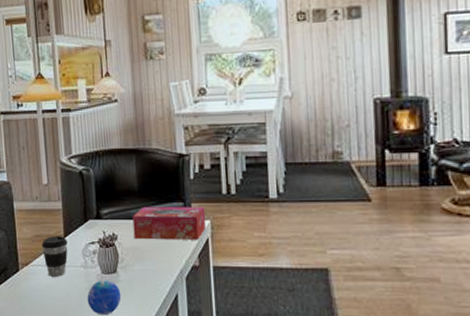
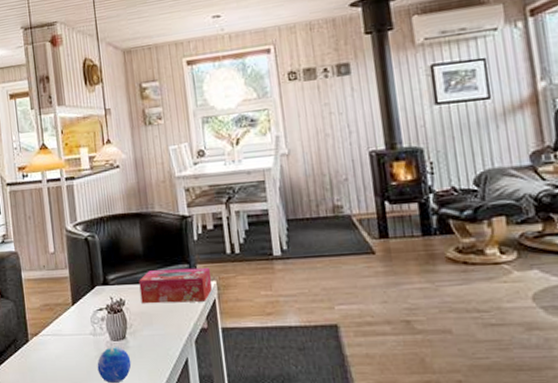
coffee cup: present [41,236,68,277] -> none [50,304,77,346]

